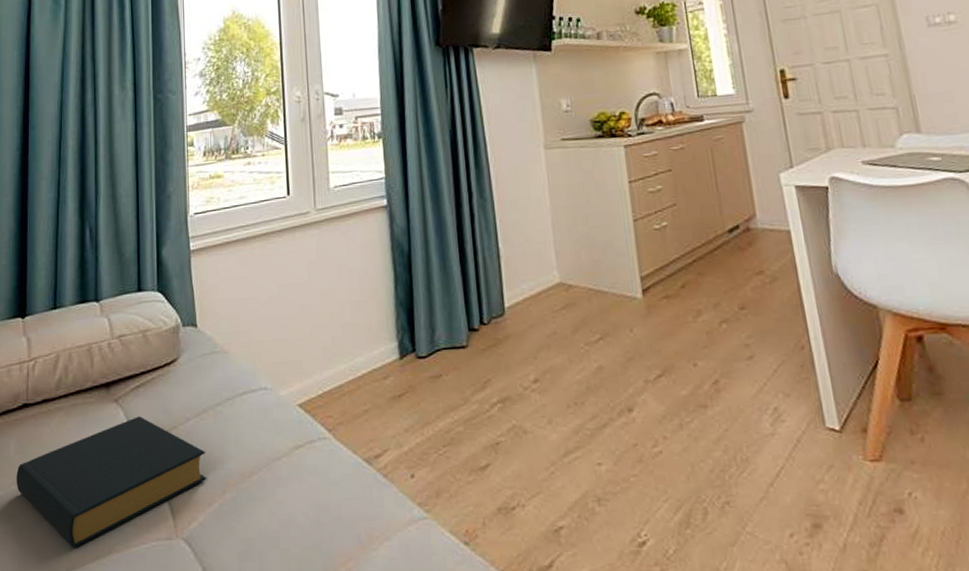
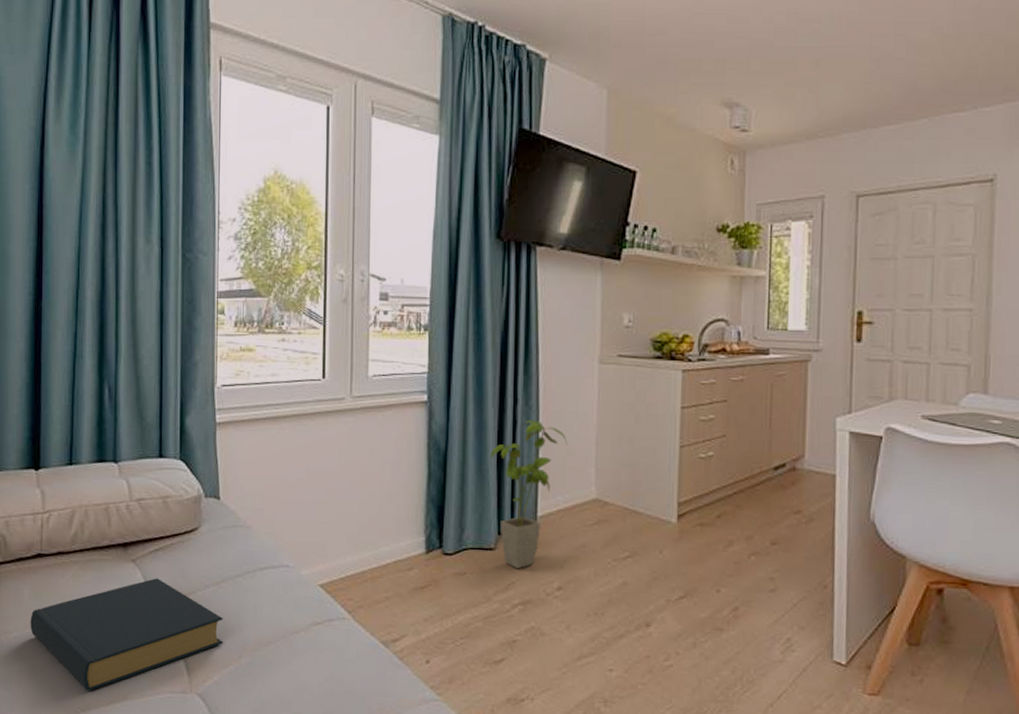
house plant: none [452,211,525,364] -> present [490,419,568,568]

